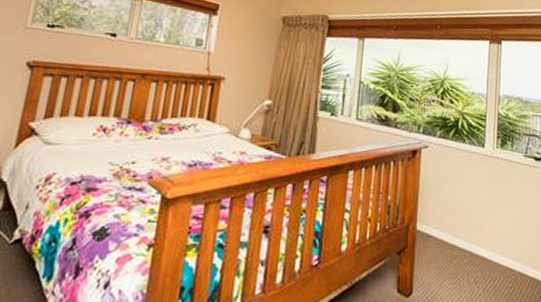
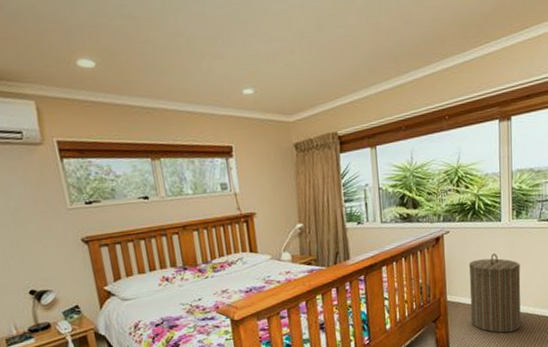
laundry hamper: none [441,182,502,289] -> present [468,253,521,333]

